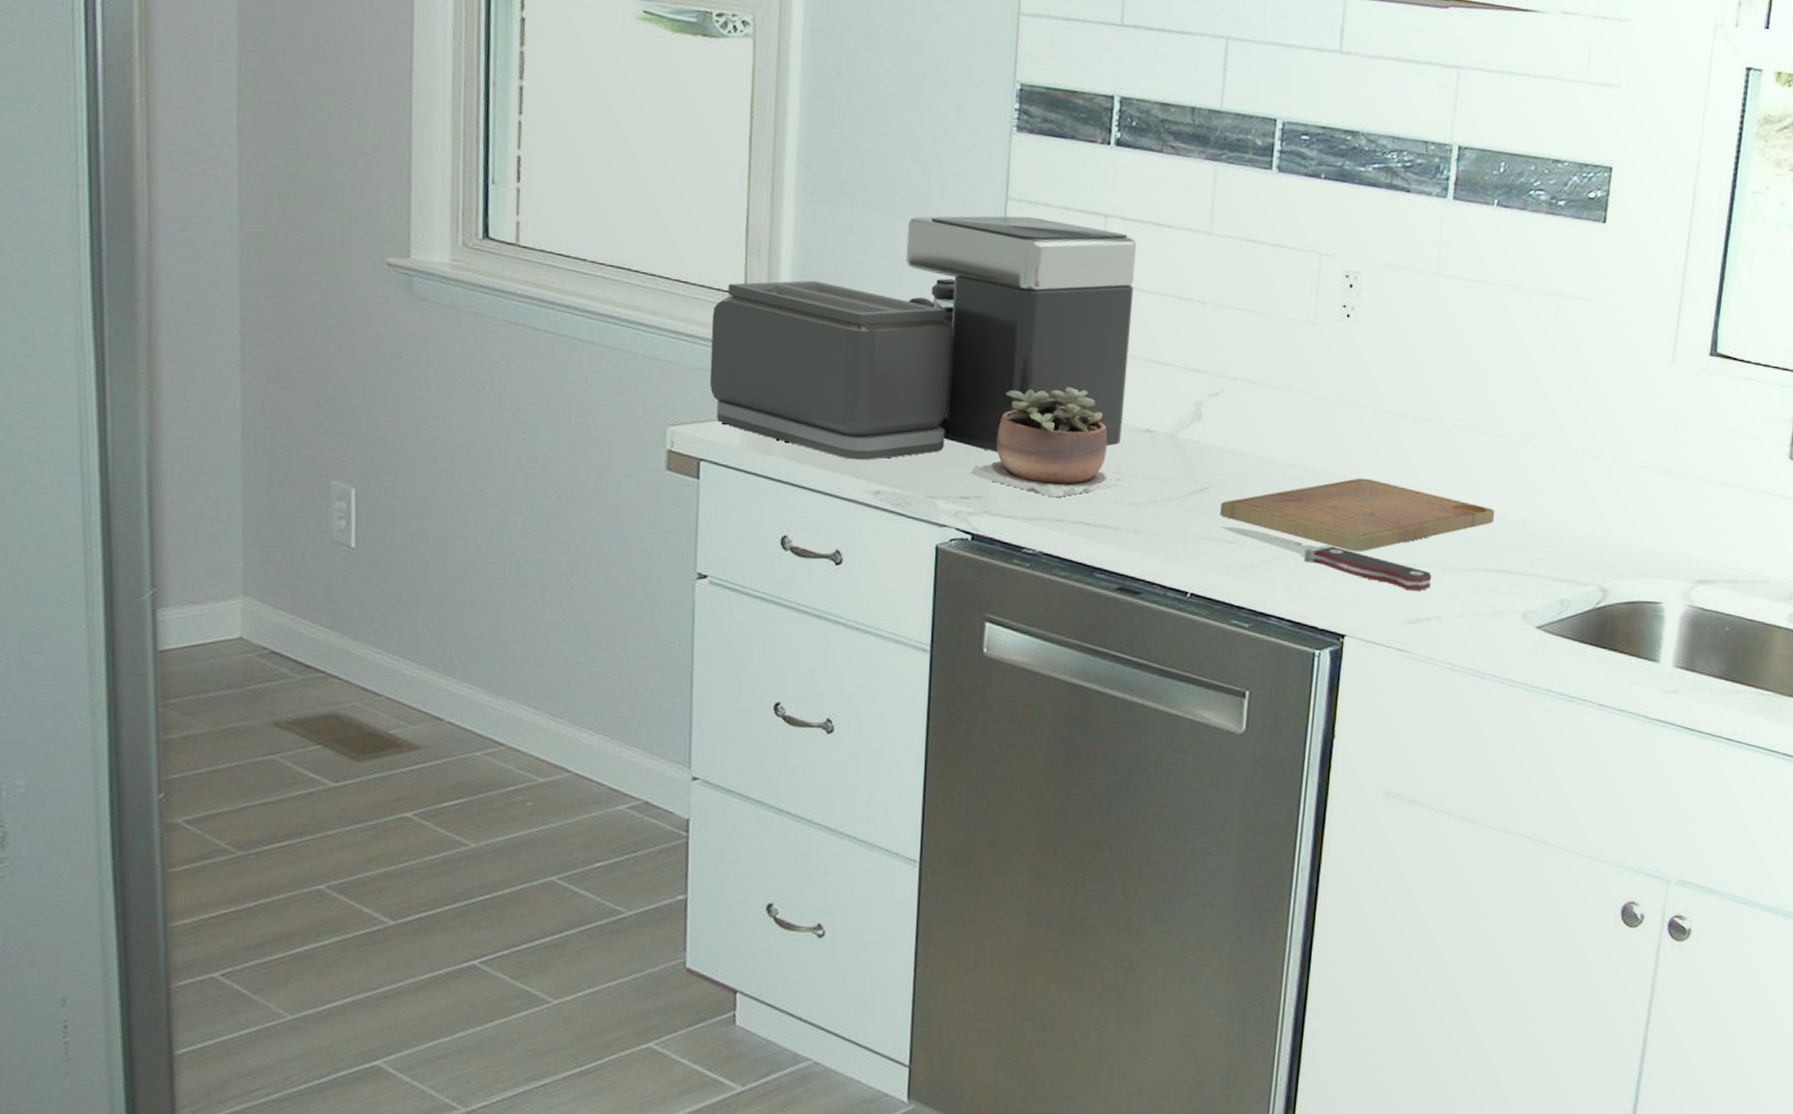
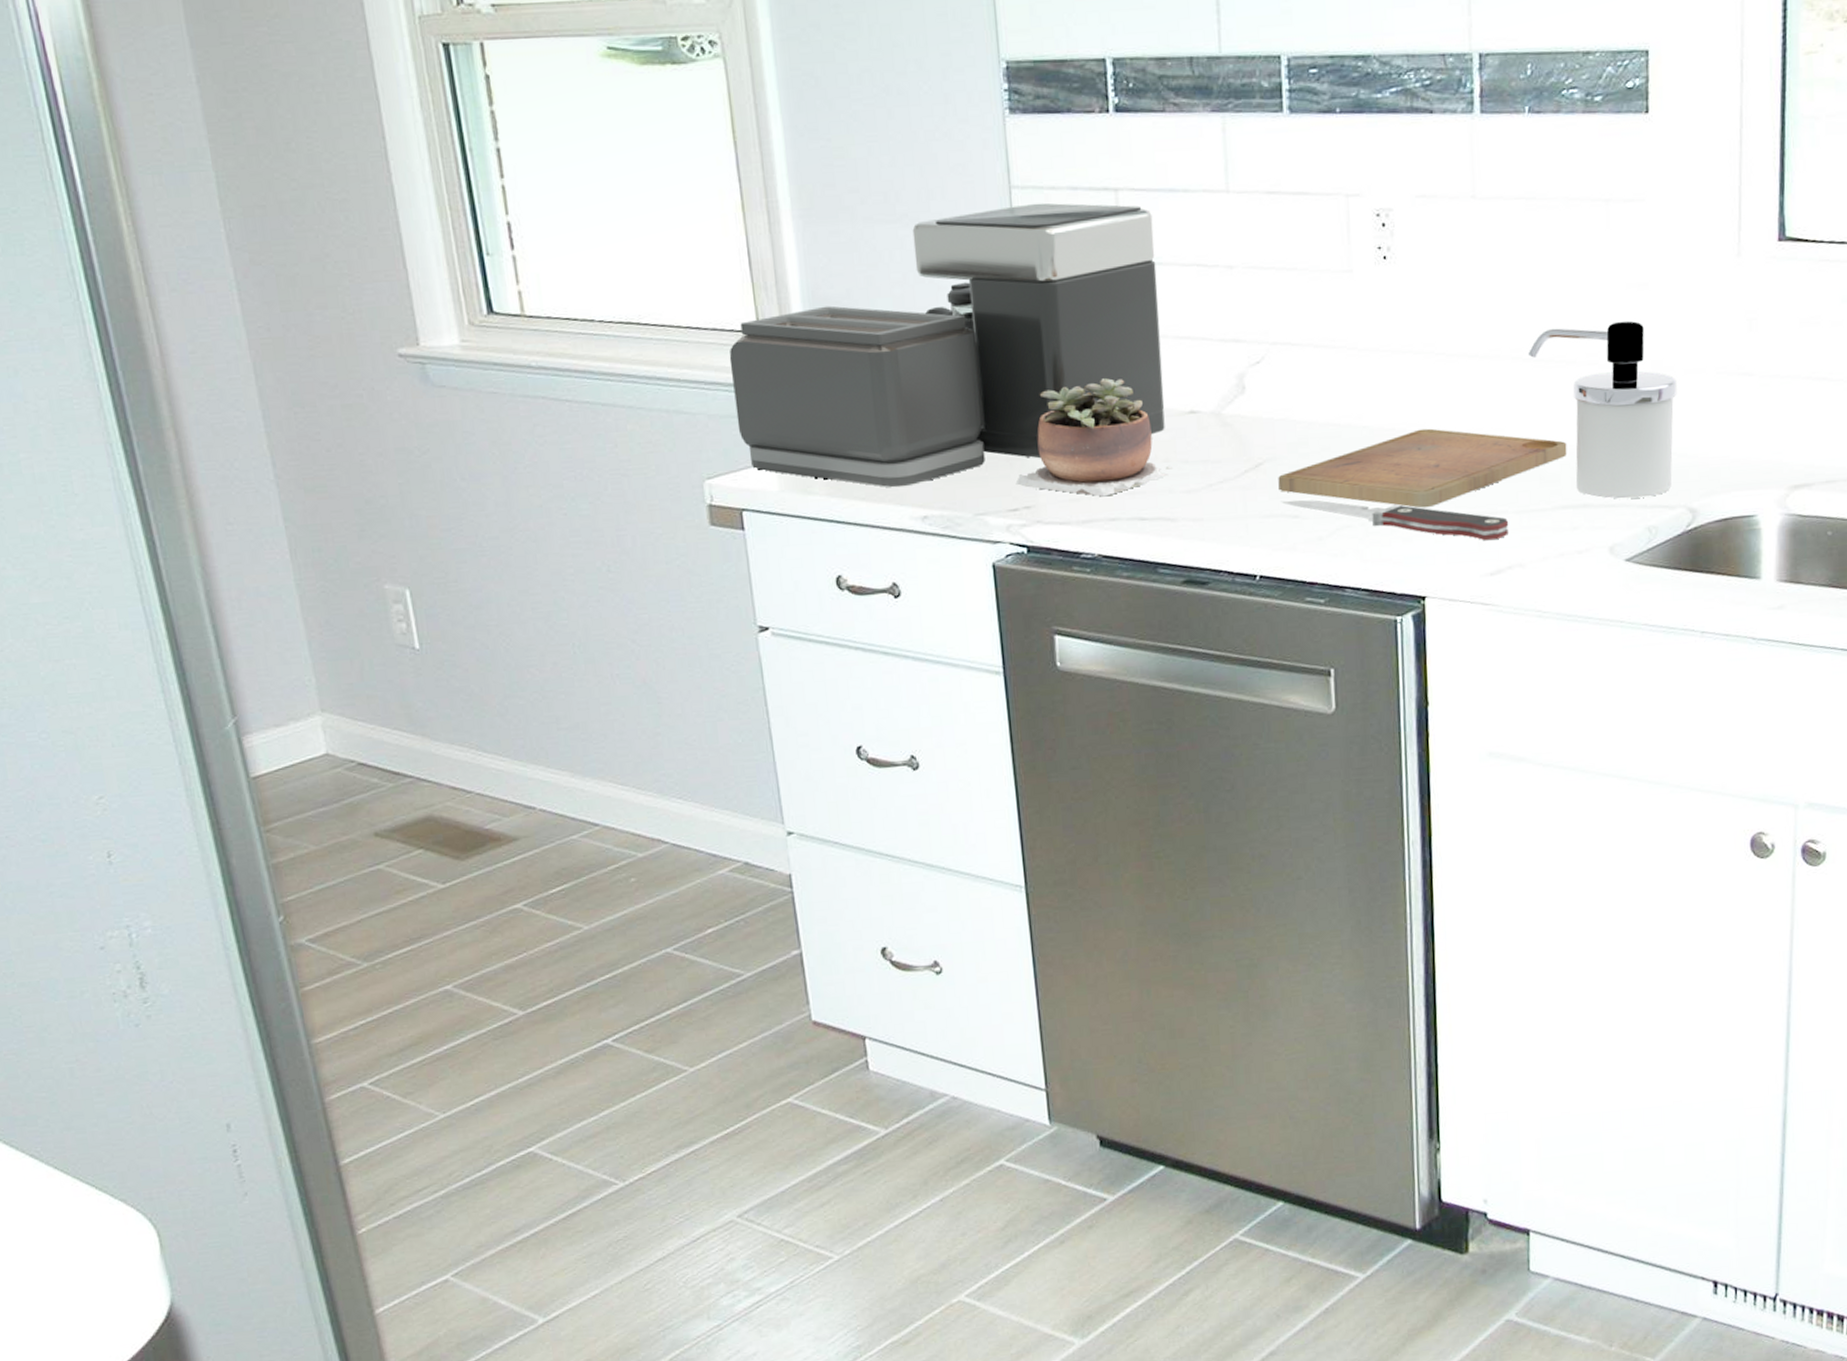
soap dispenser: none [1470,403,1603,572] -> present [1529,320,1677,499]

